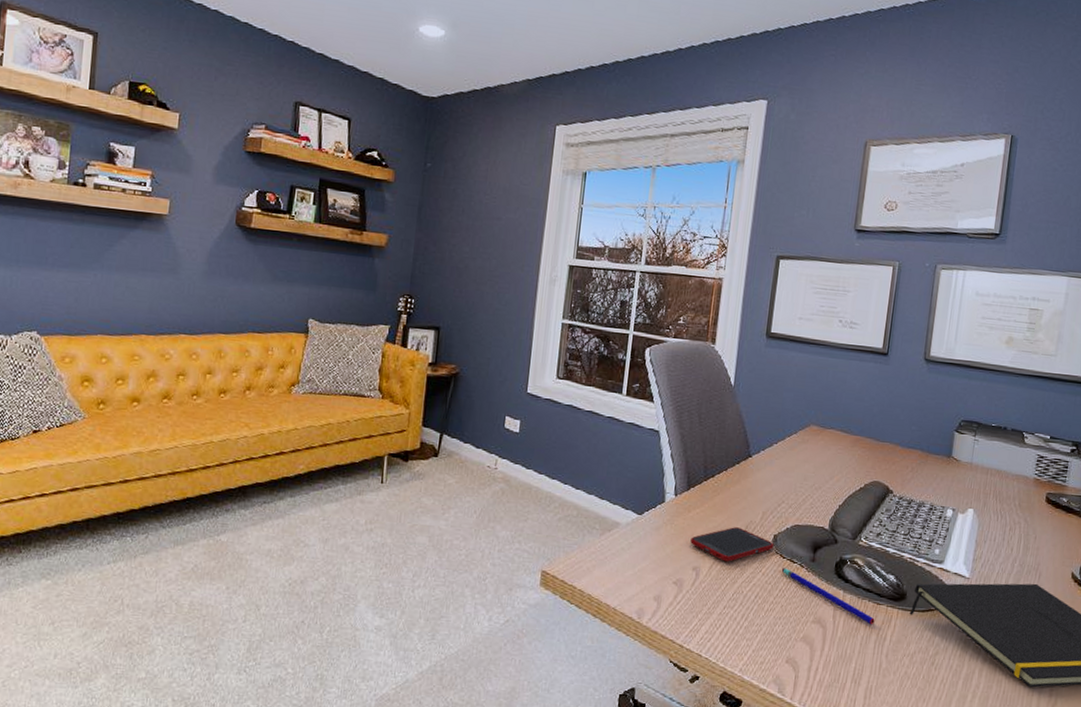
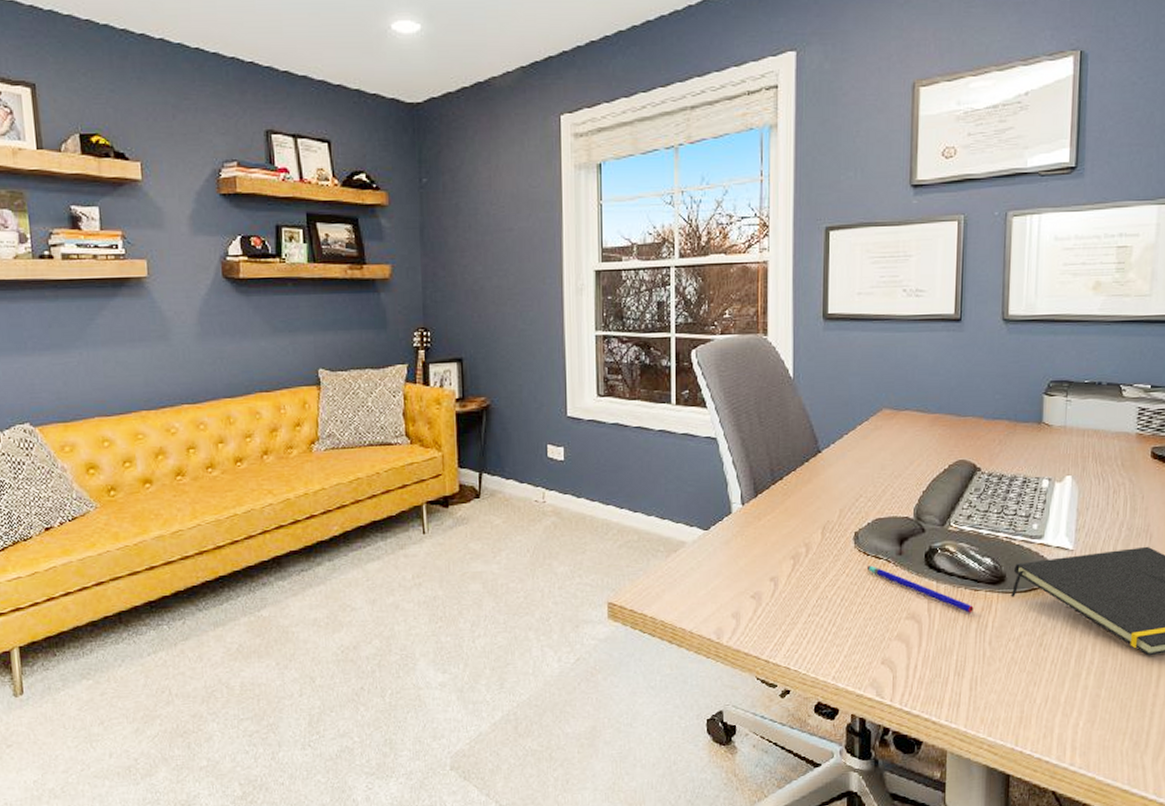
cell phone: present [690,527,774,562] -> none [764,529,856,567]

